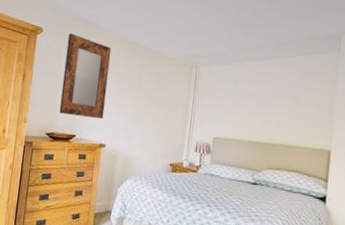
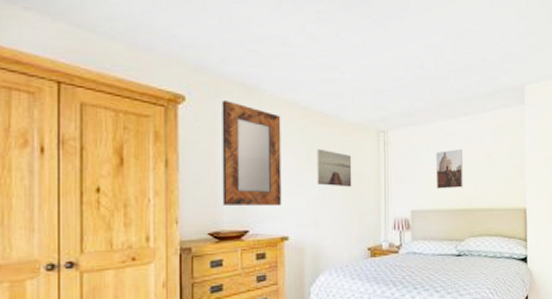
wall art: none [134,76,166,111] -> present [317,148,352,187]
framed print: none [239,87,270,123] -> present [435,148,464,189]

